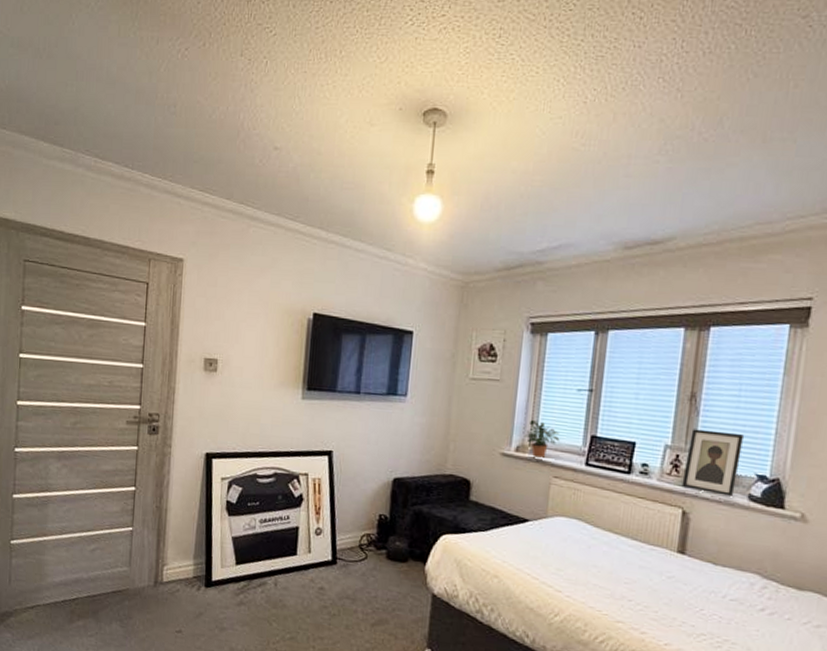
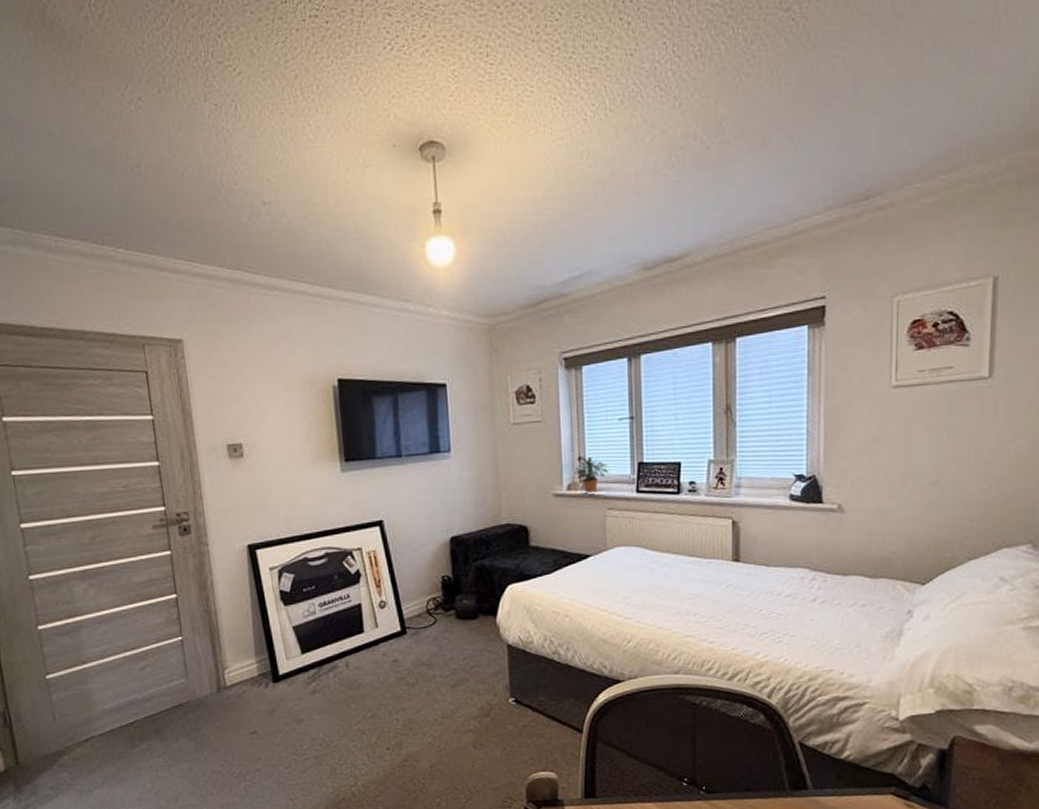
picture frame: present [681,429,745,498] -> none [728,438,780,501]

